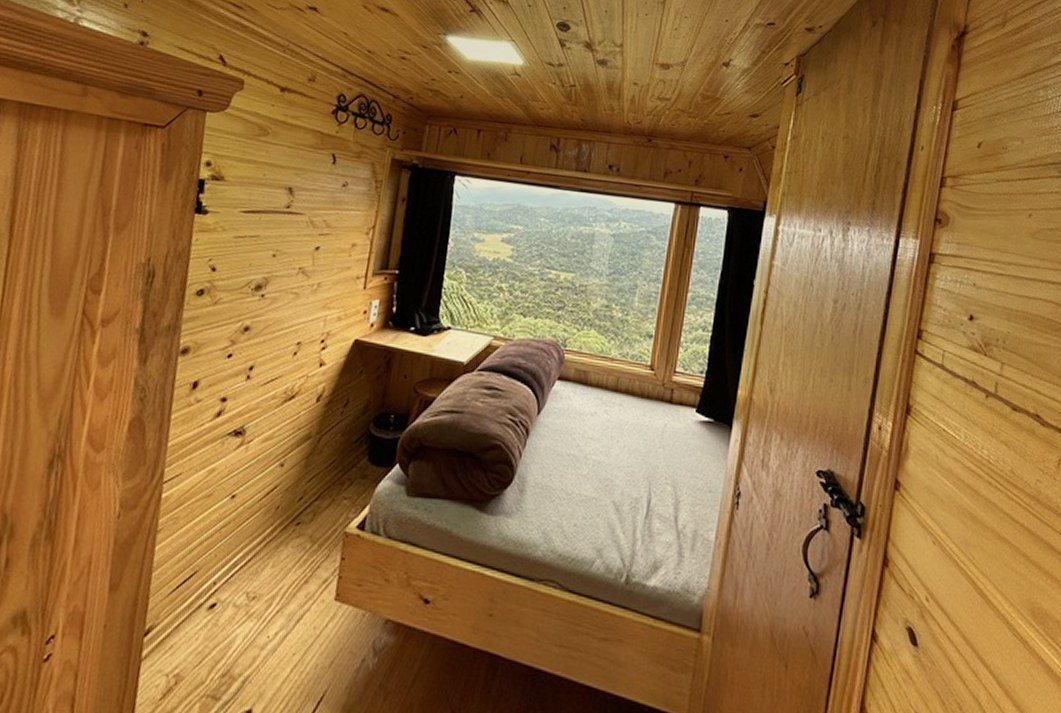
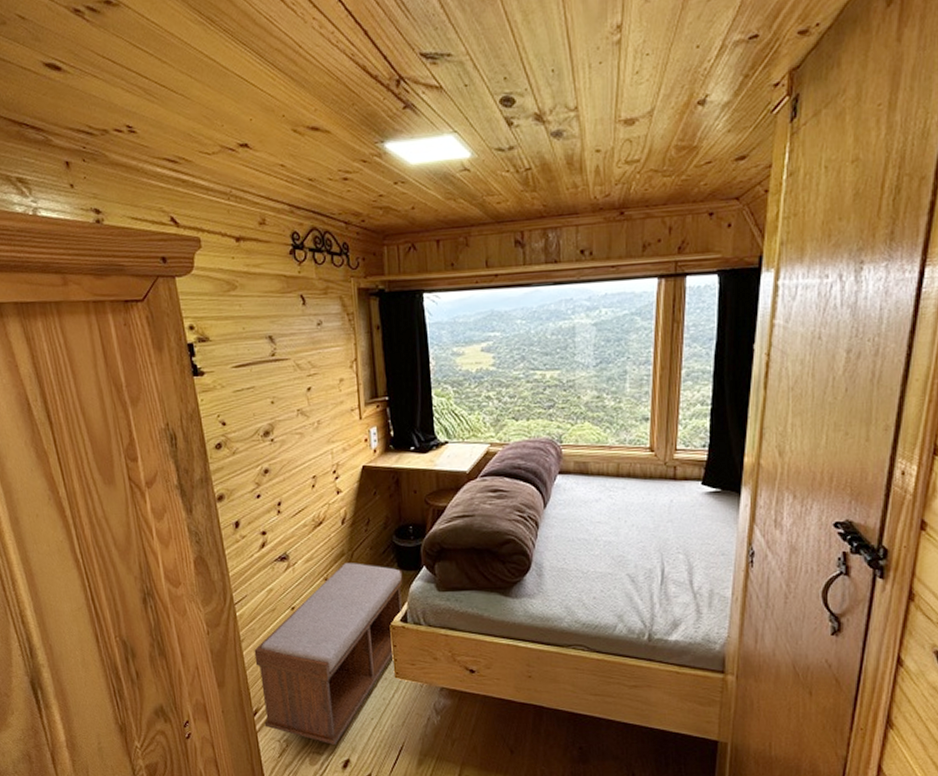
bench: none [154,448,372,687] -> present [254,563,403,745]

